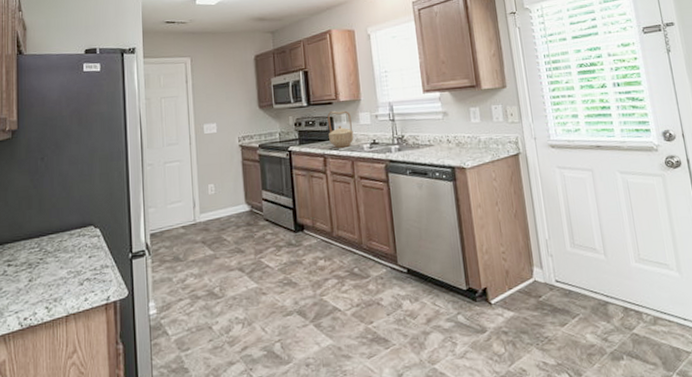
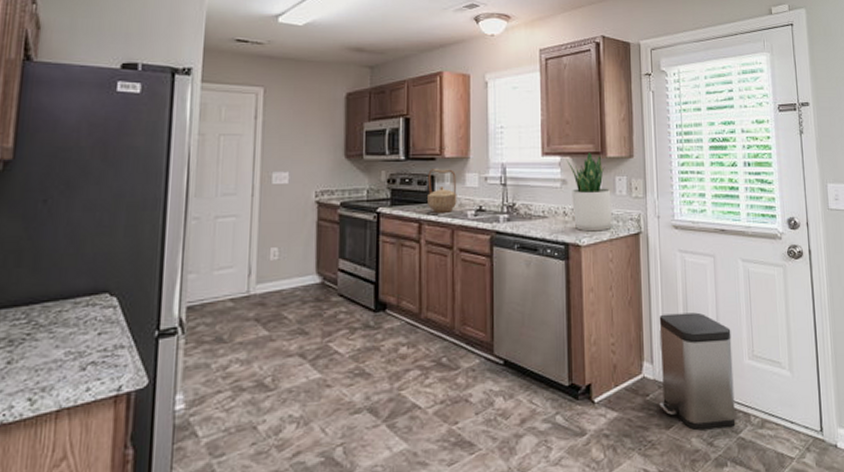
planter: none [445,86,493,156] -> present [566,151,612,232]
pedal bin: none [544,221,628,328] -> present [659,312,736,431]

